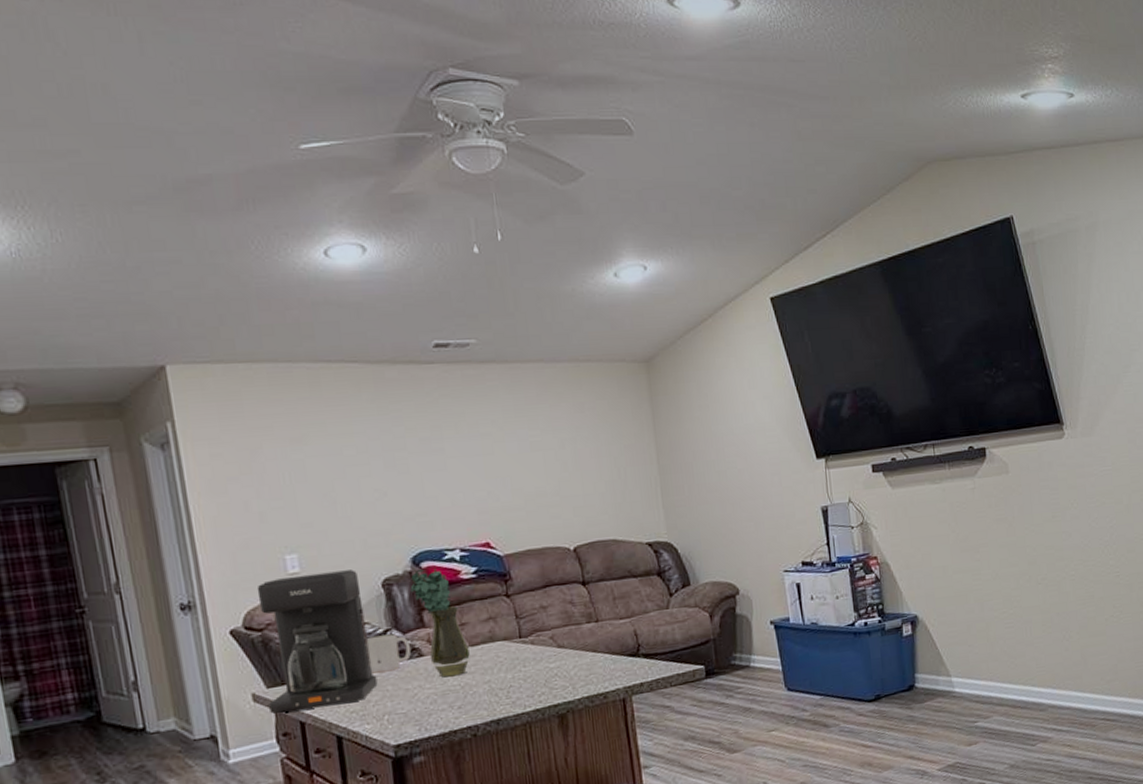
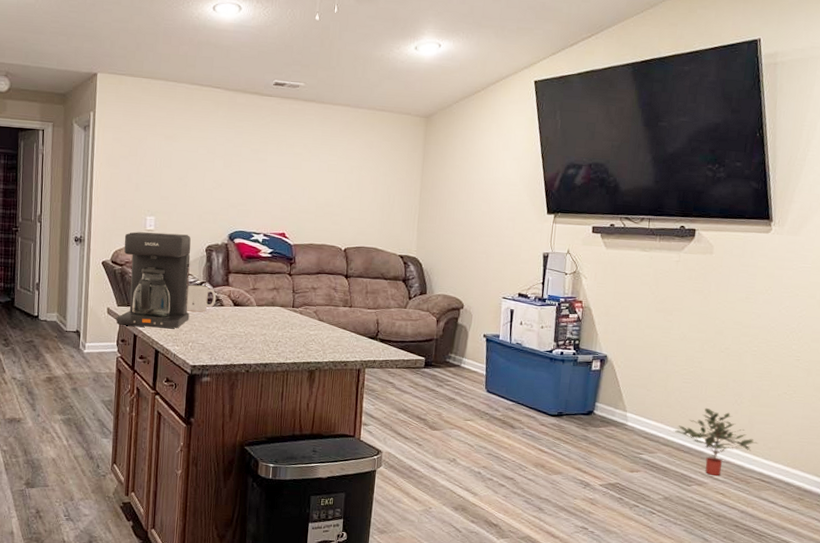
vase: present [410,568,470,678] -> none [224,241,256,326]
potted plant: none [1005,651,1095,727] -> present [673,407,758,476]

